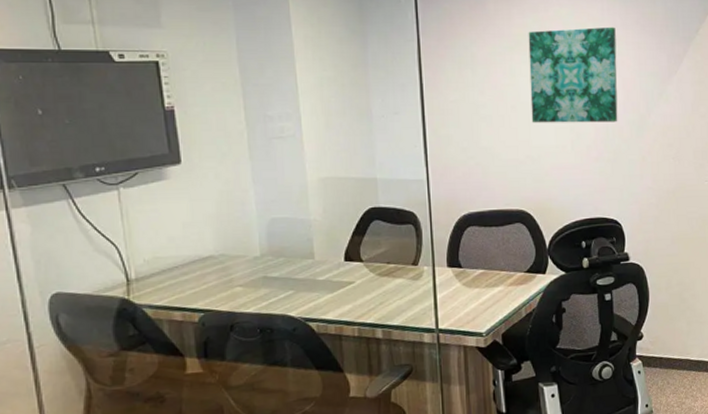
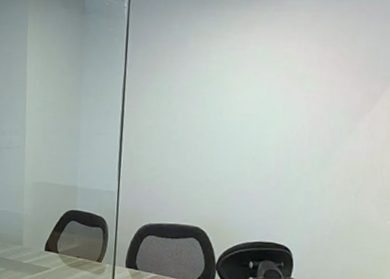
wall art: present [528,26,618,123] -> none [216,64,310,155]

